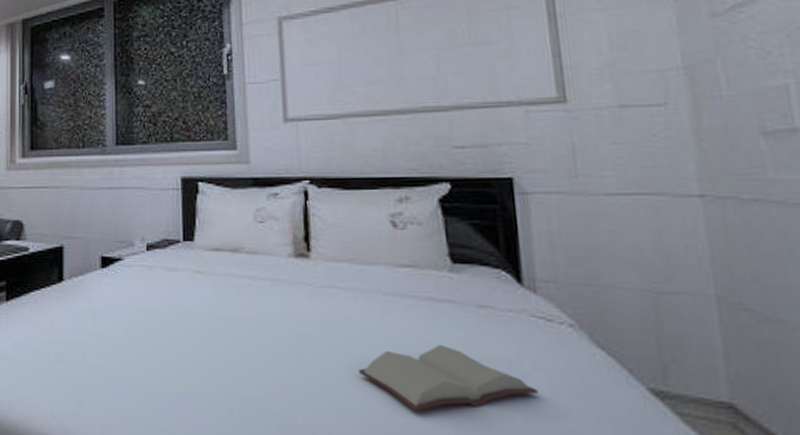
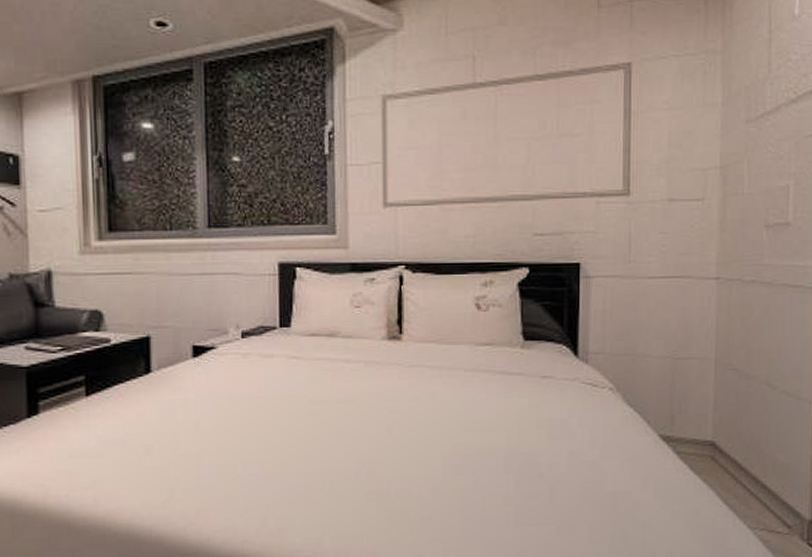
hardback book: present [359,344,538,412] -> none [439,411,580,470]

